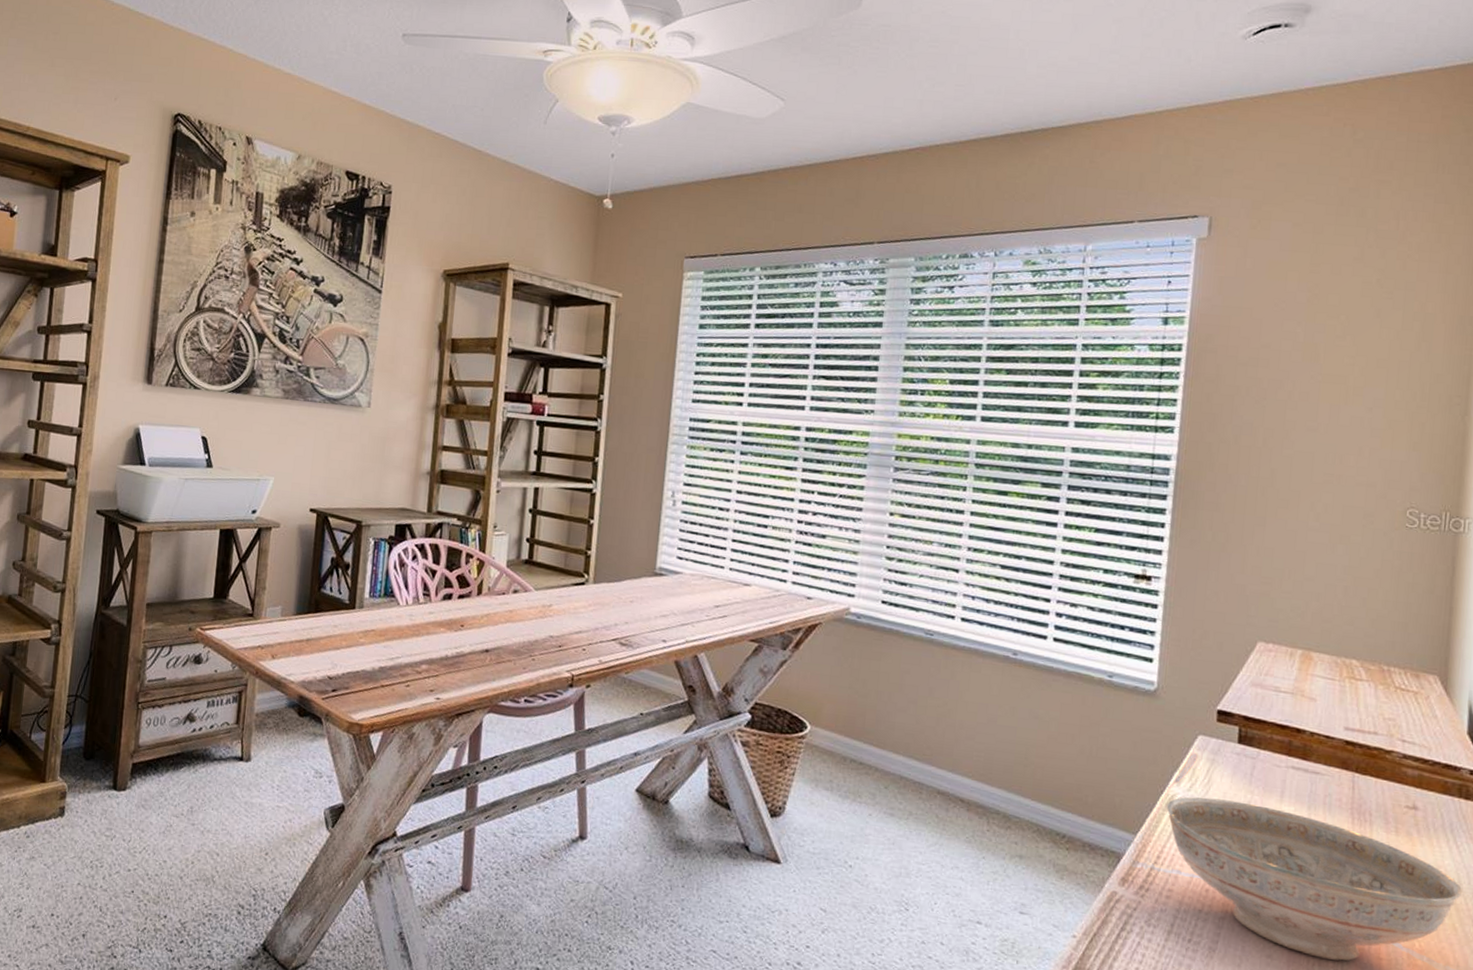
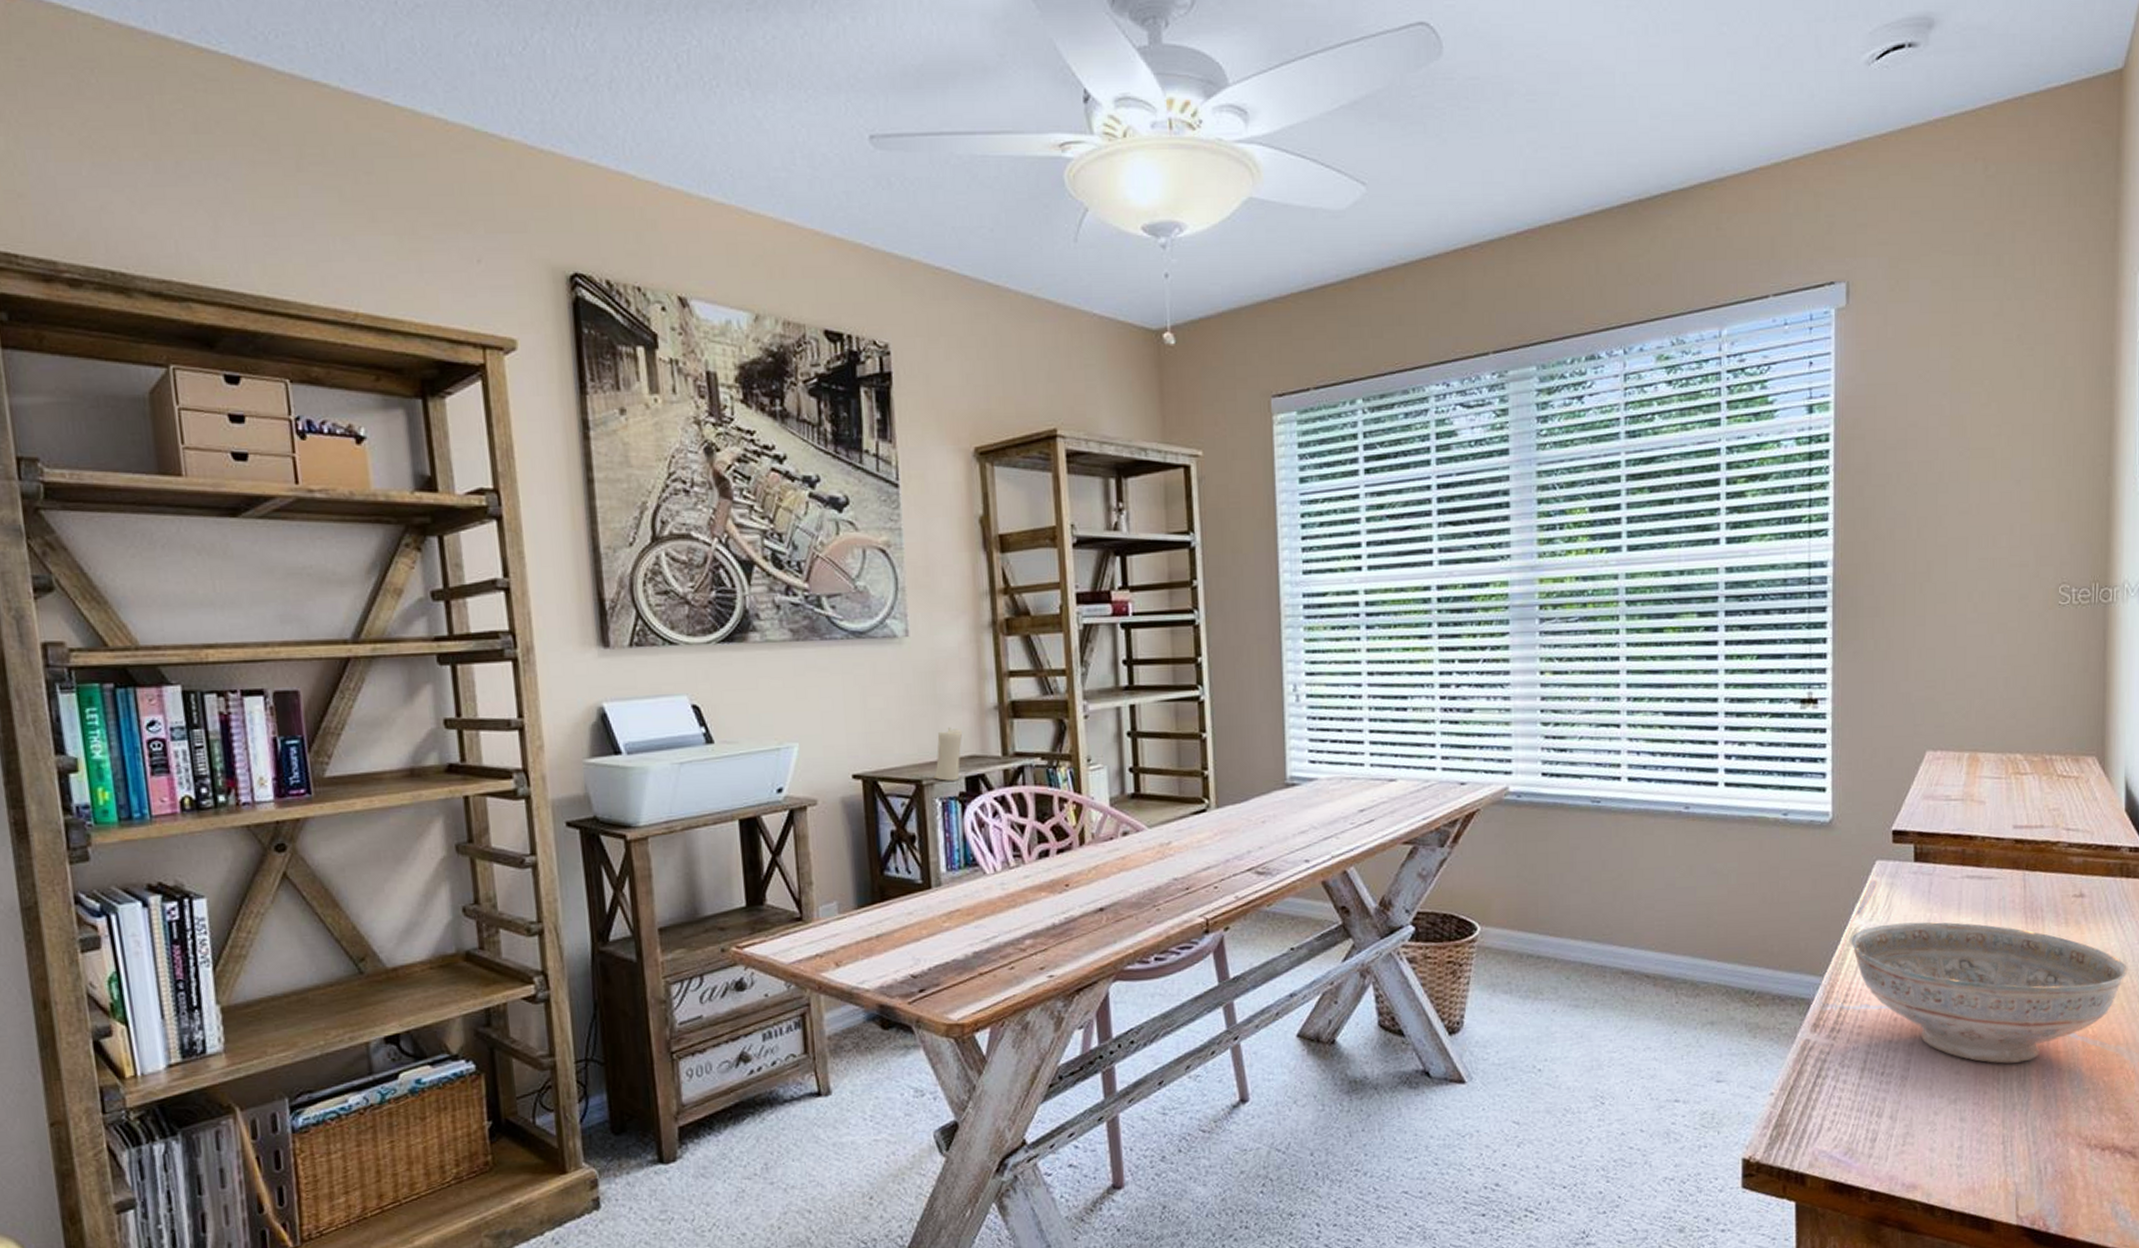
candle: none [370,482,400,526] -> present [932,726,963,781]

